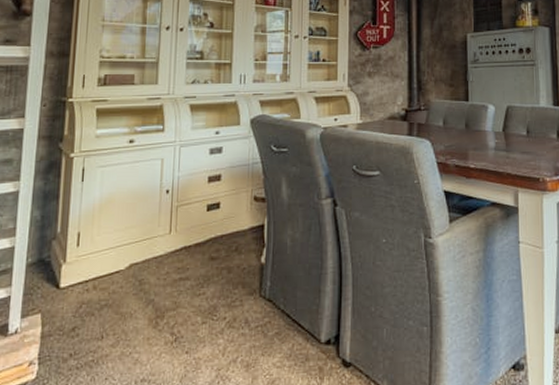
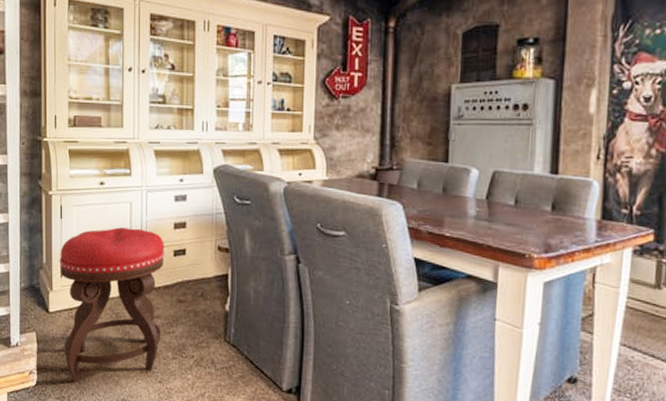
stool: none [74,185,197,367] -> present [59,227,164,382]

